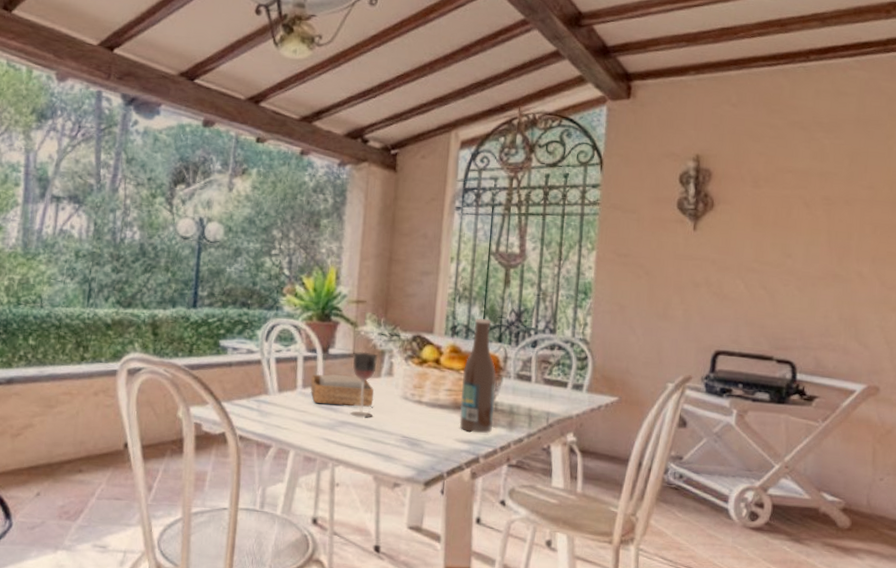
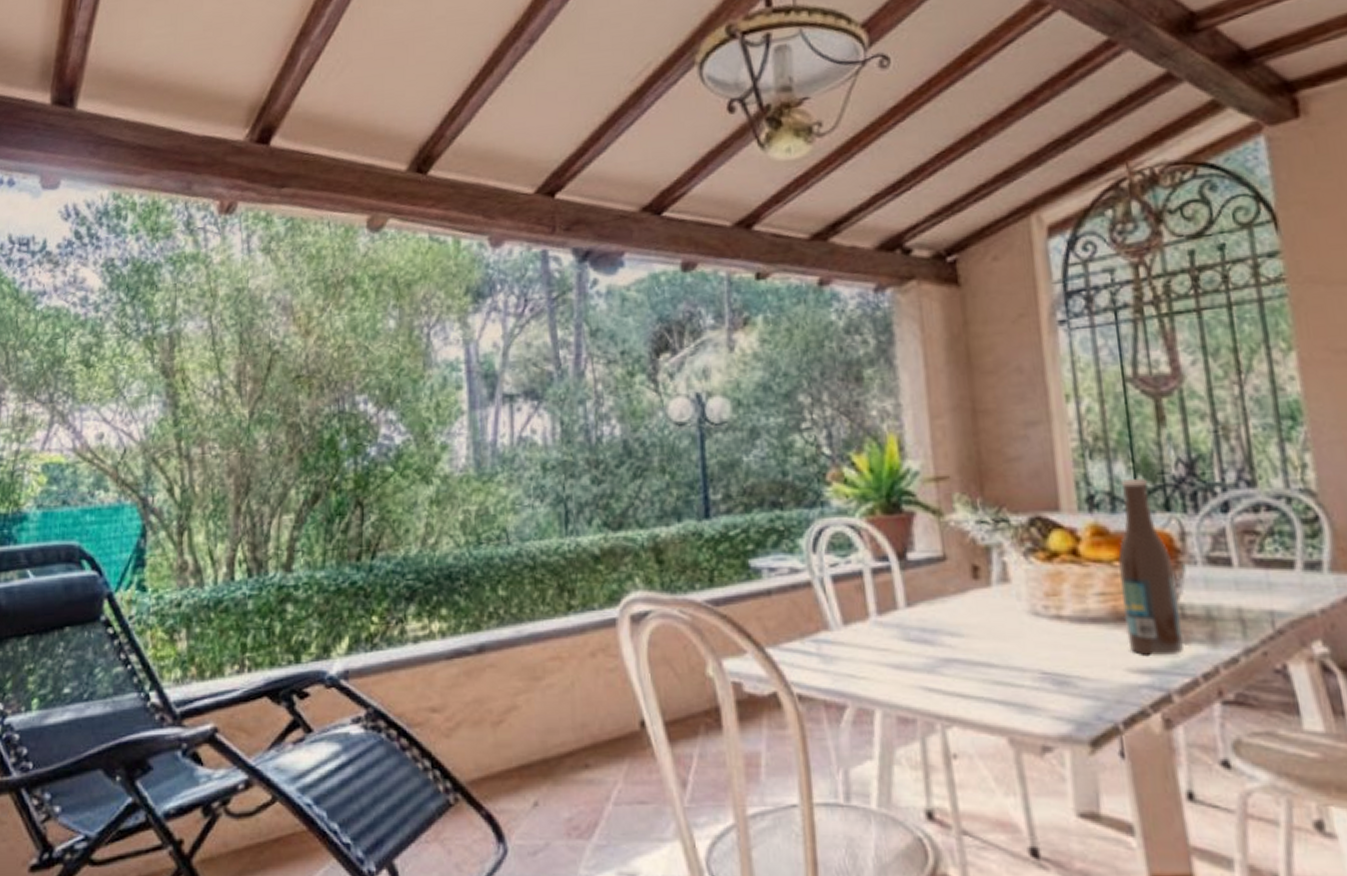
napkin holder: present [310,374,374,407] -> none [887,588,987,636]
wineglass: present [349,351,378,418] -> none [942,550,989,650]

